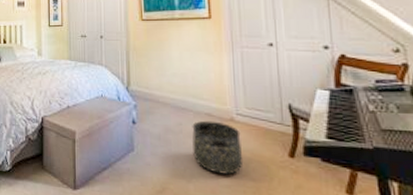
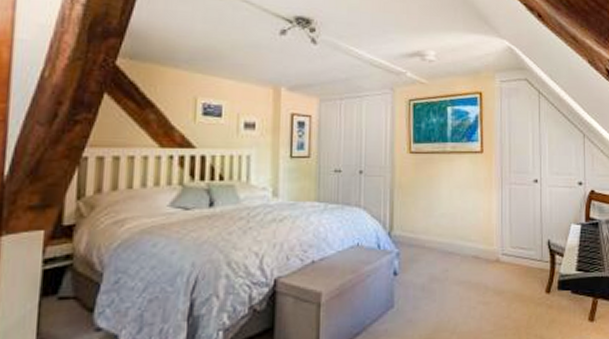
basket: present [191,120,244,175] -> none [457,263,506,320]

